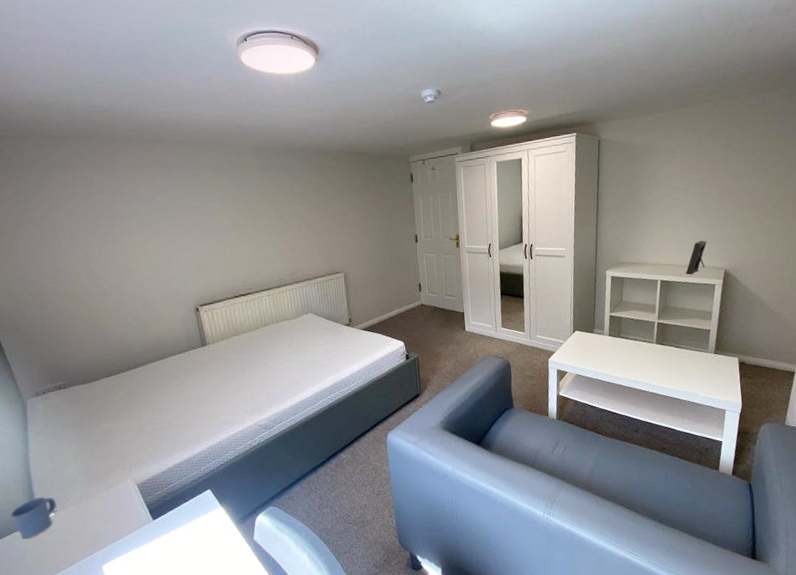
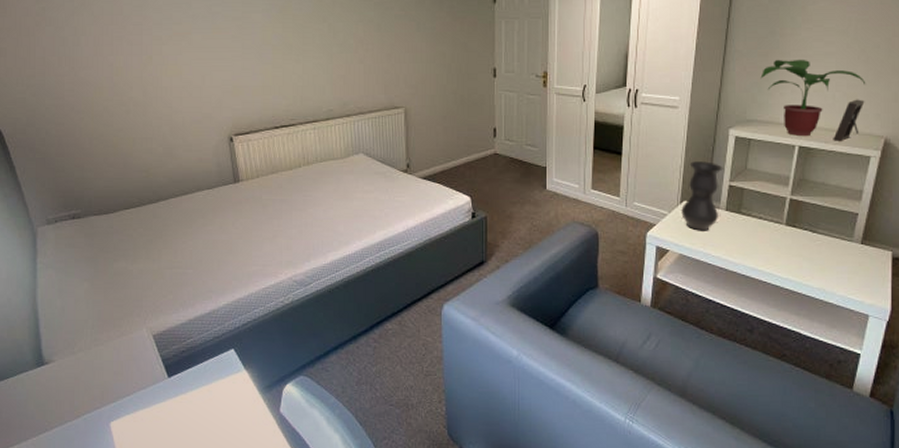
mug: present [10,496,56,540] -> none [14,338,64,384]
vase: none [574,298,604,355] -> present [681,161,723,231]
potted plant: none [626,211,707,273] -> present [760,59,866,137]

